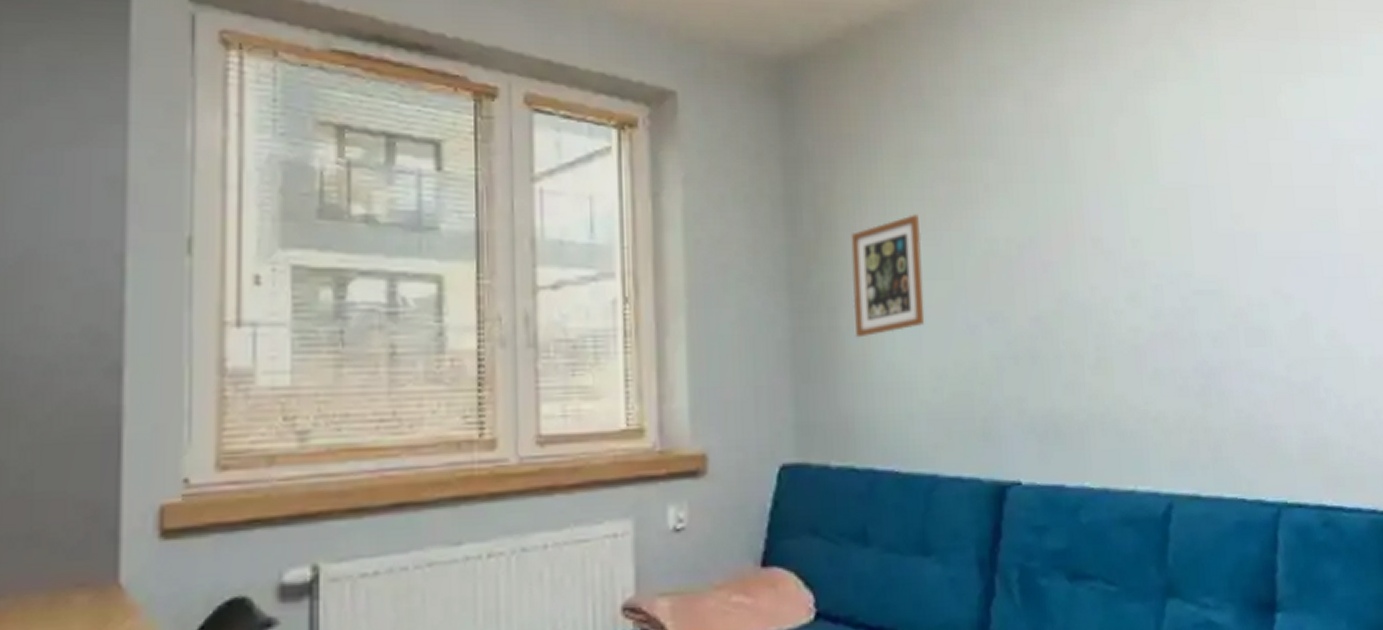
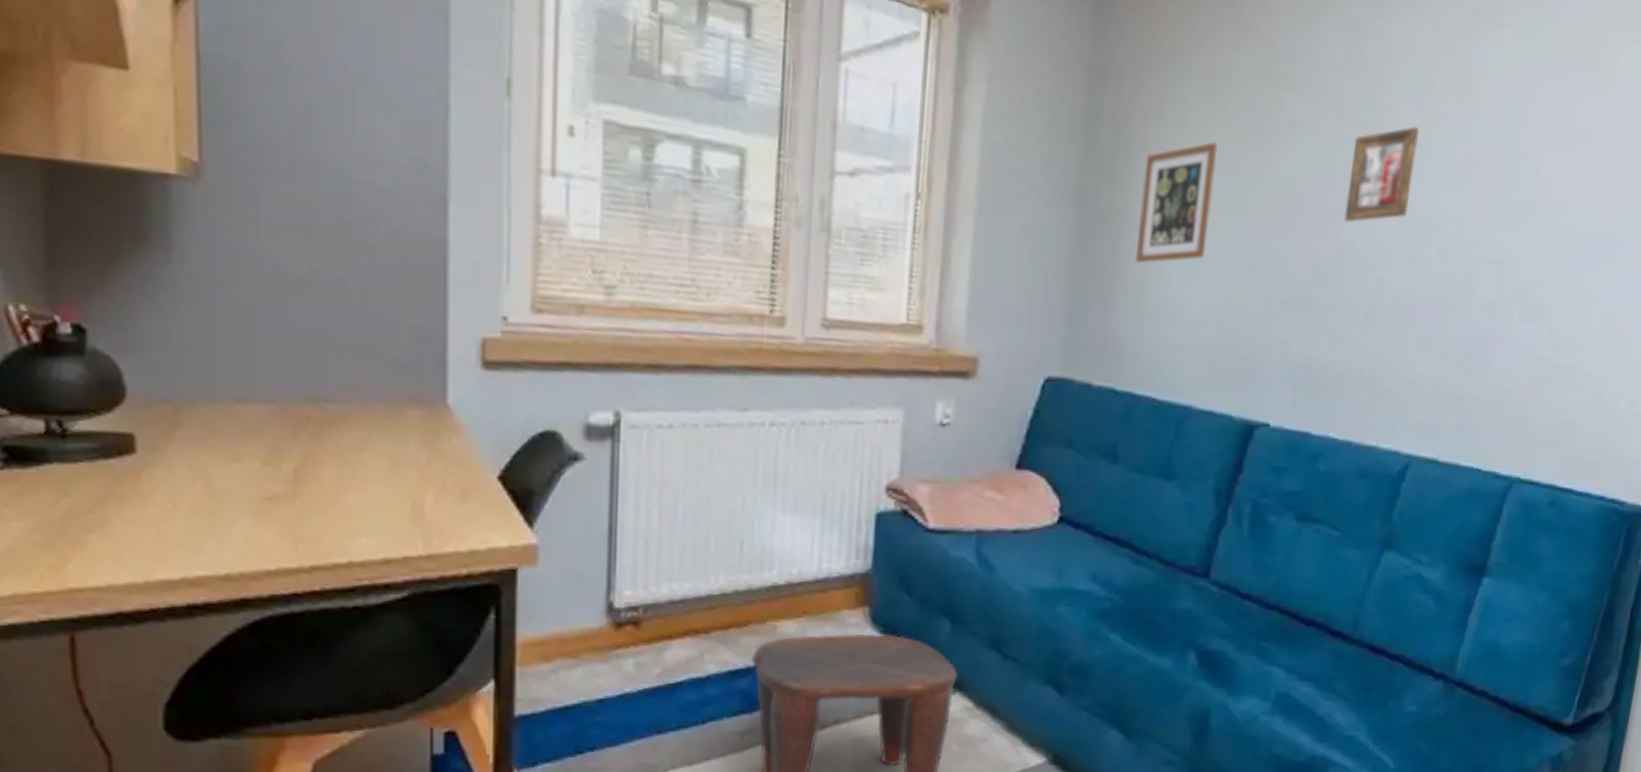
picture frame: none [1051,178,1116,273] -> present [1344,127,1419,223]

